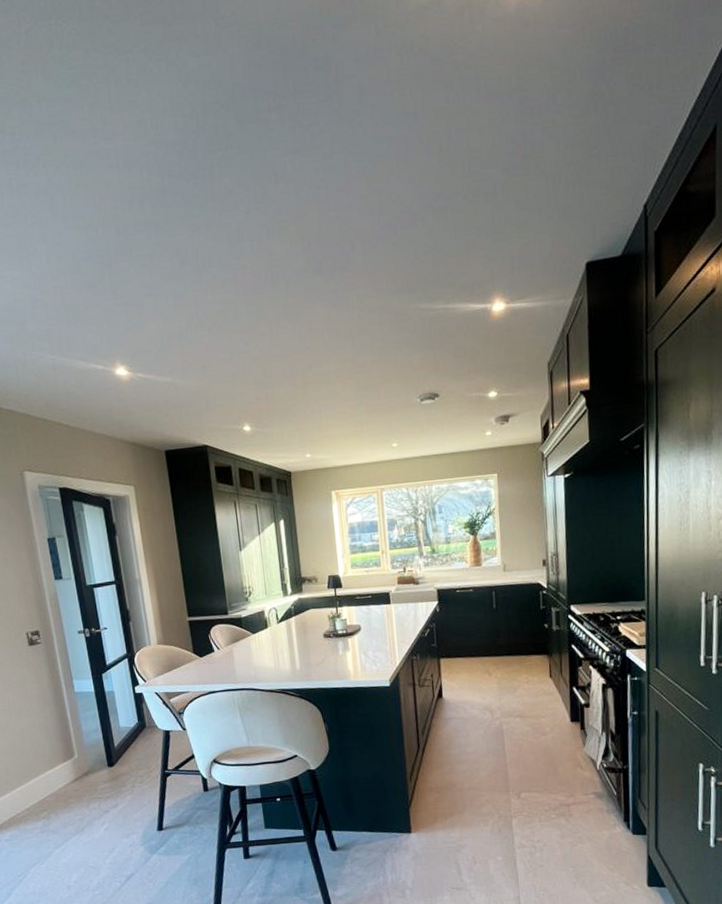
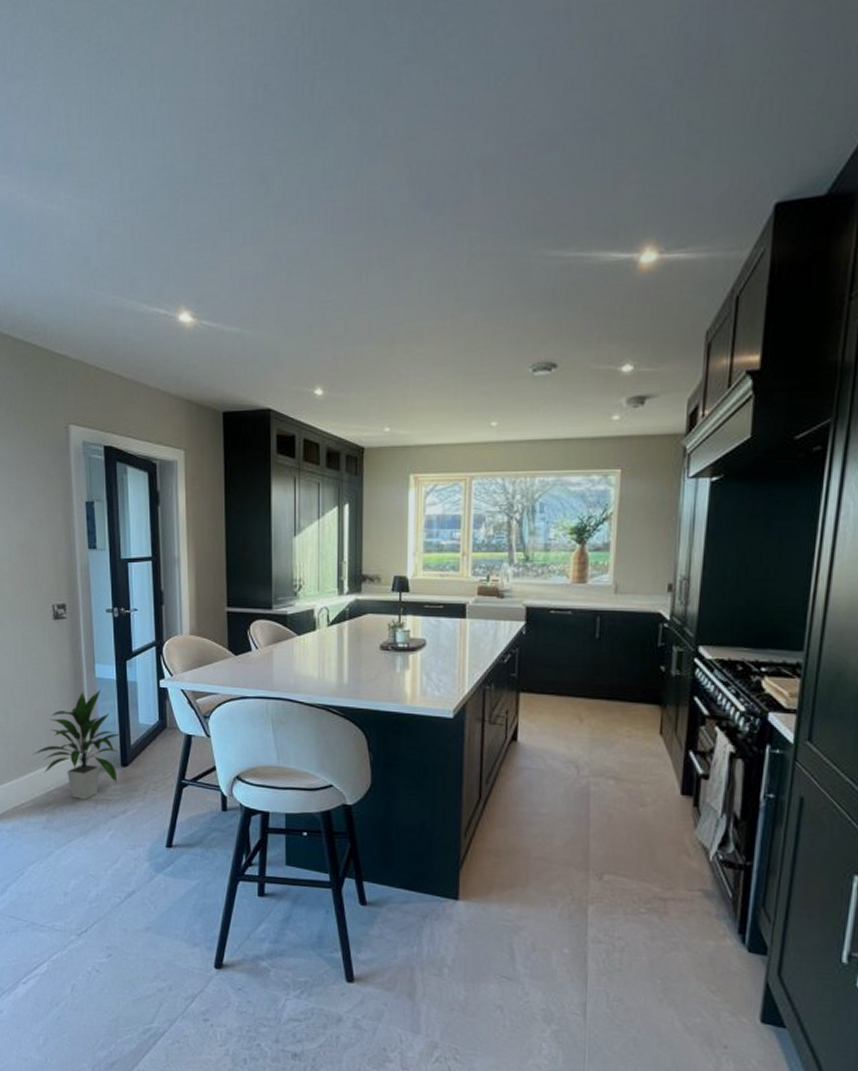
indoor plant: none [23,703,106,802] -> present [33,690,122,800]

